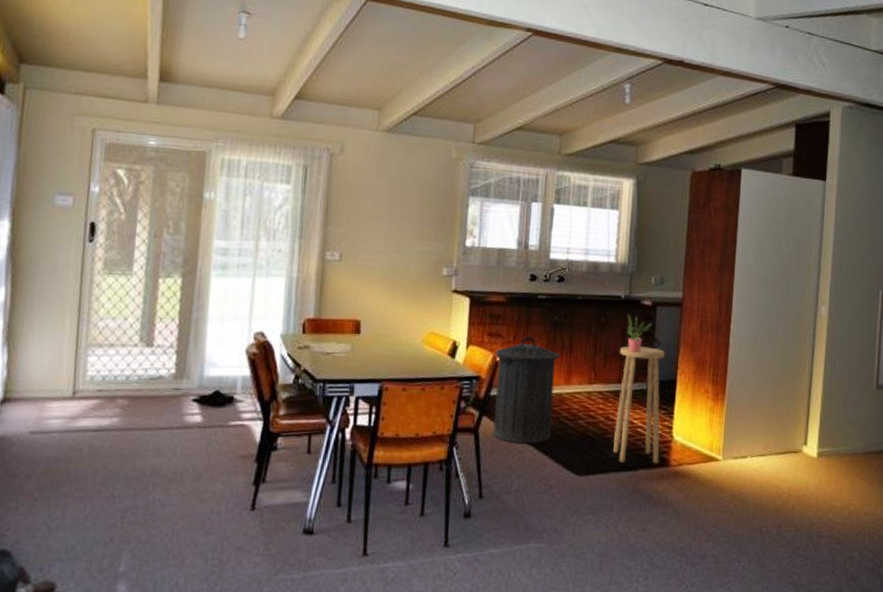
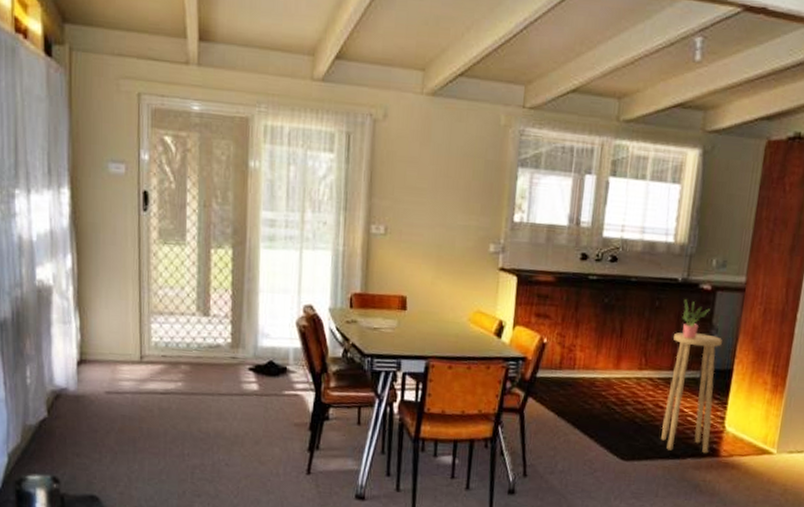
trash can: present [492,335,562,445] -> none [538,317,611,428]

